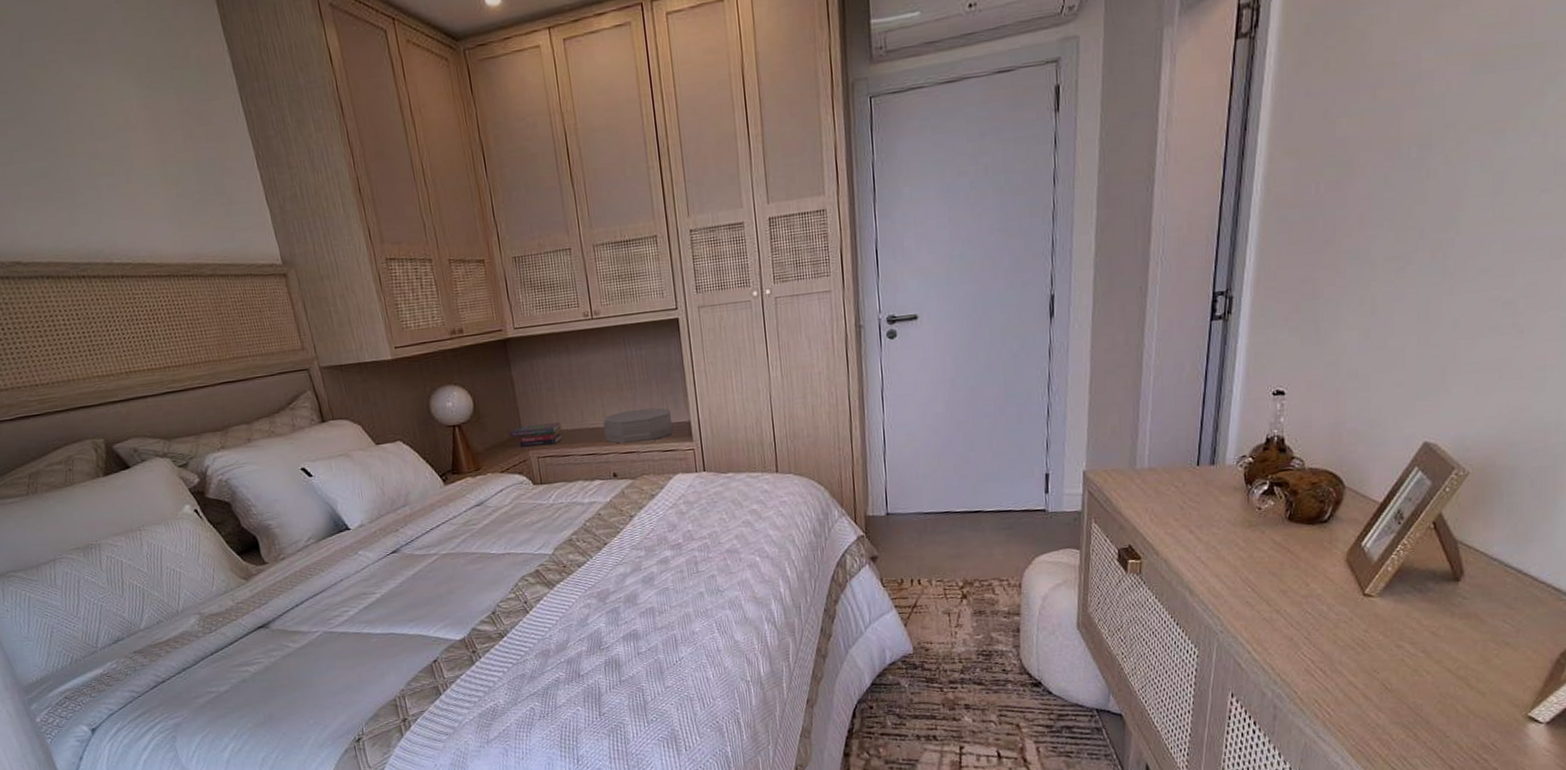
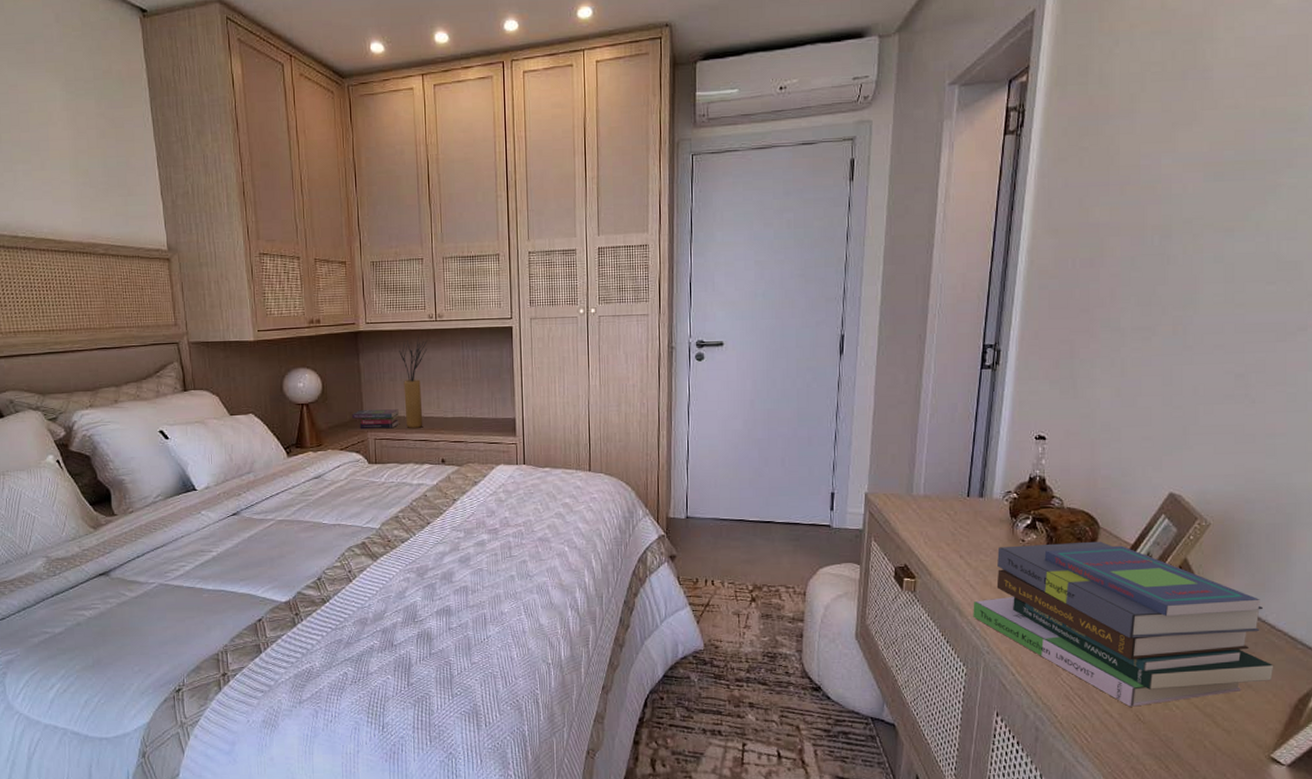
vase: none [554,337,589,442] -> present [399,335,428,428]
decorative box: present [602,408,673,444] -> none [436,404,499,434]
books: none [1204,502,1535,676] -> present [973,541,1274,707]

